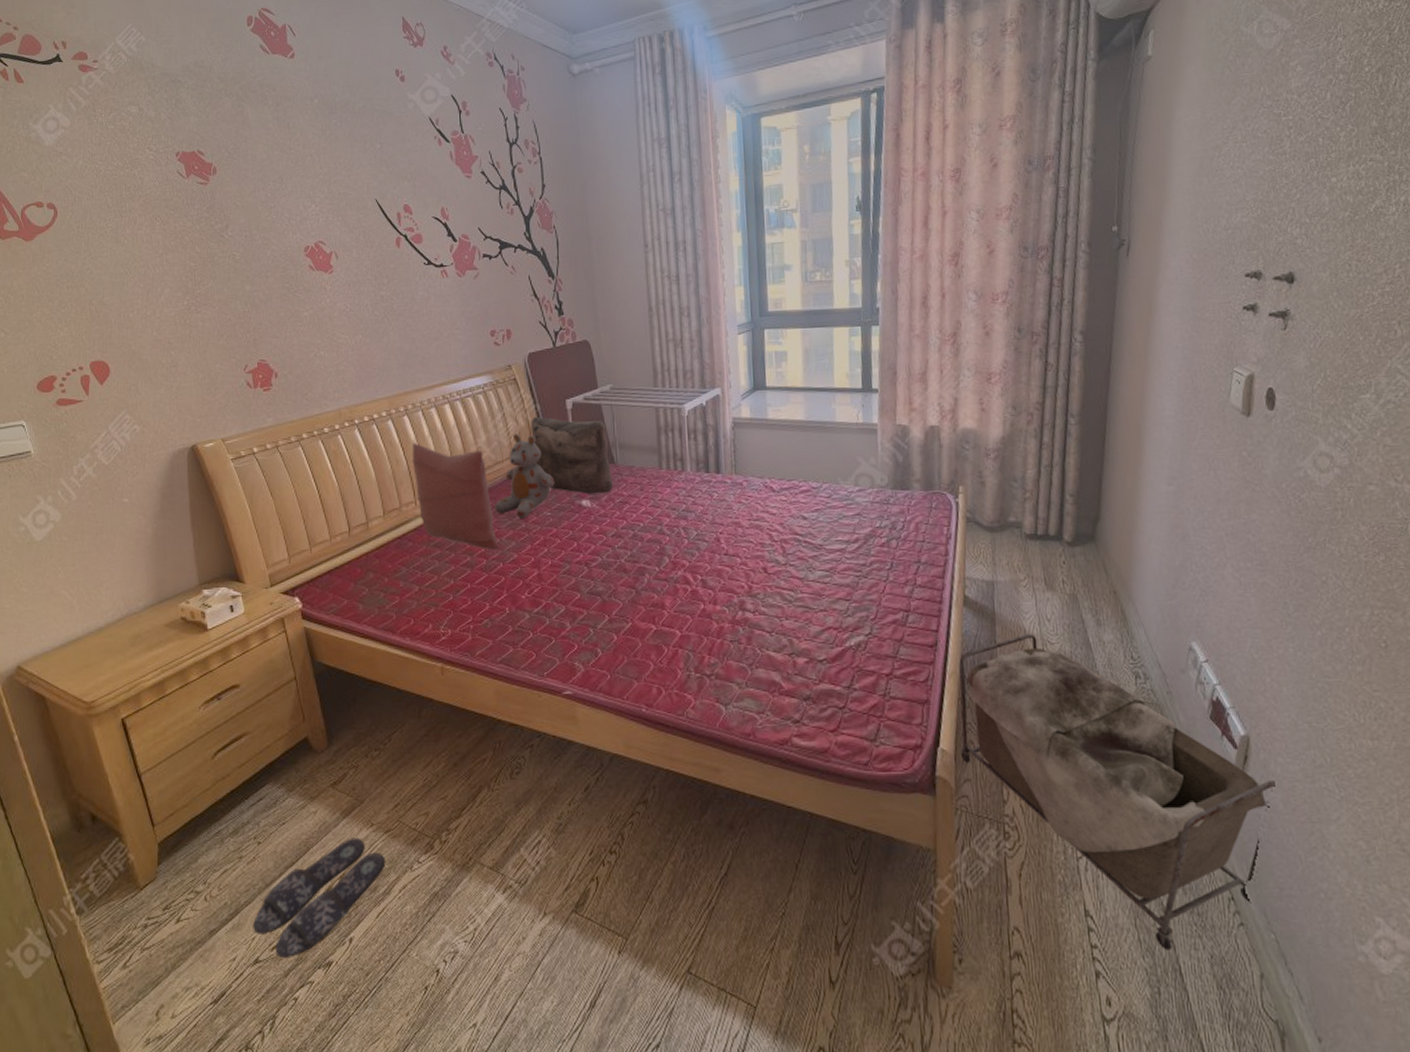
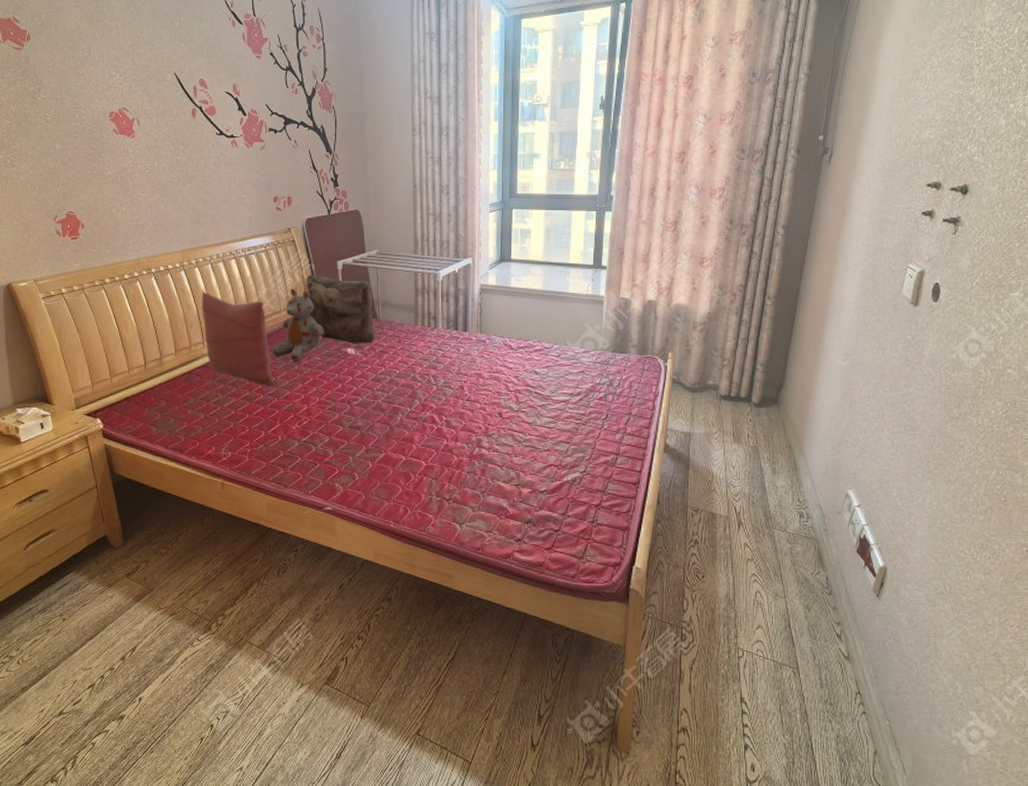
slippers: present [253,837,386,957] -> none [58,618,171,711]
laundry basket: present [959,634,1275,950] -> none [651,477,903,730]

